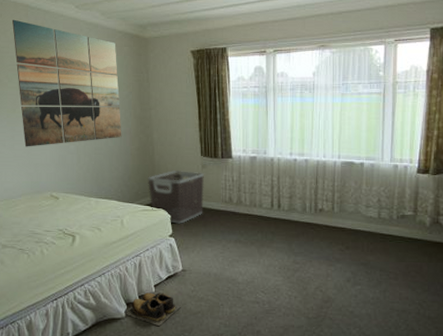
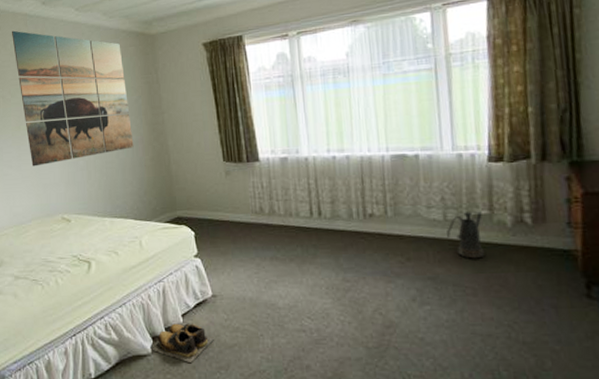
clothes hamper: present [148,169,204,224] -> none [166,179,231,242]
watering can: none [380,212,408,250] -> present [447,211,485,259]

